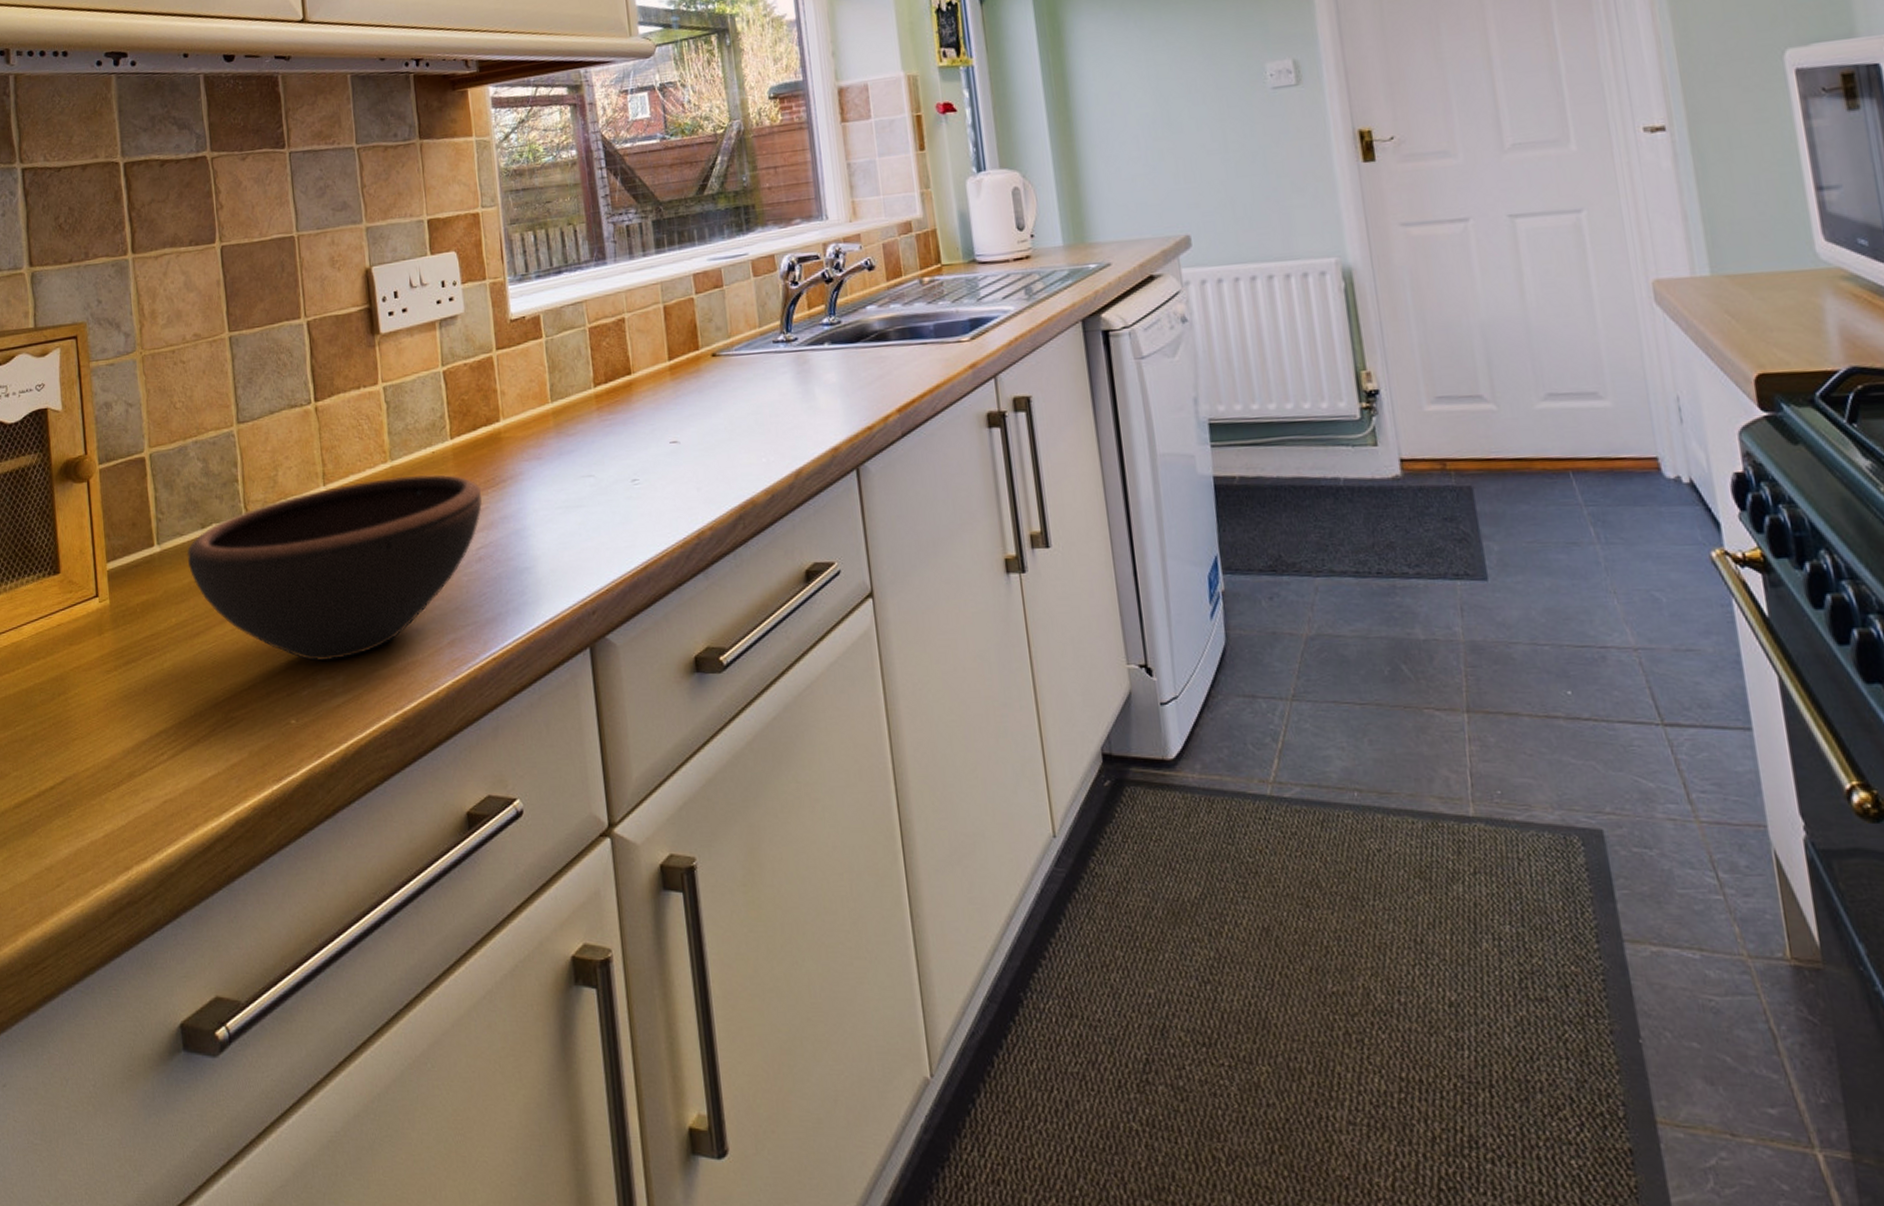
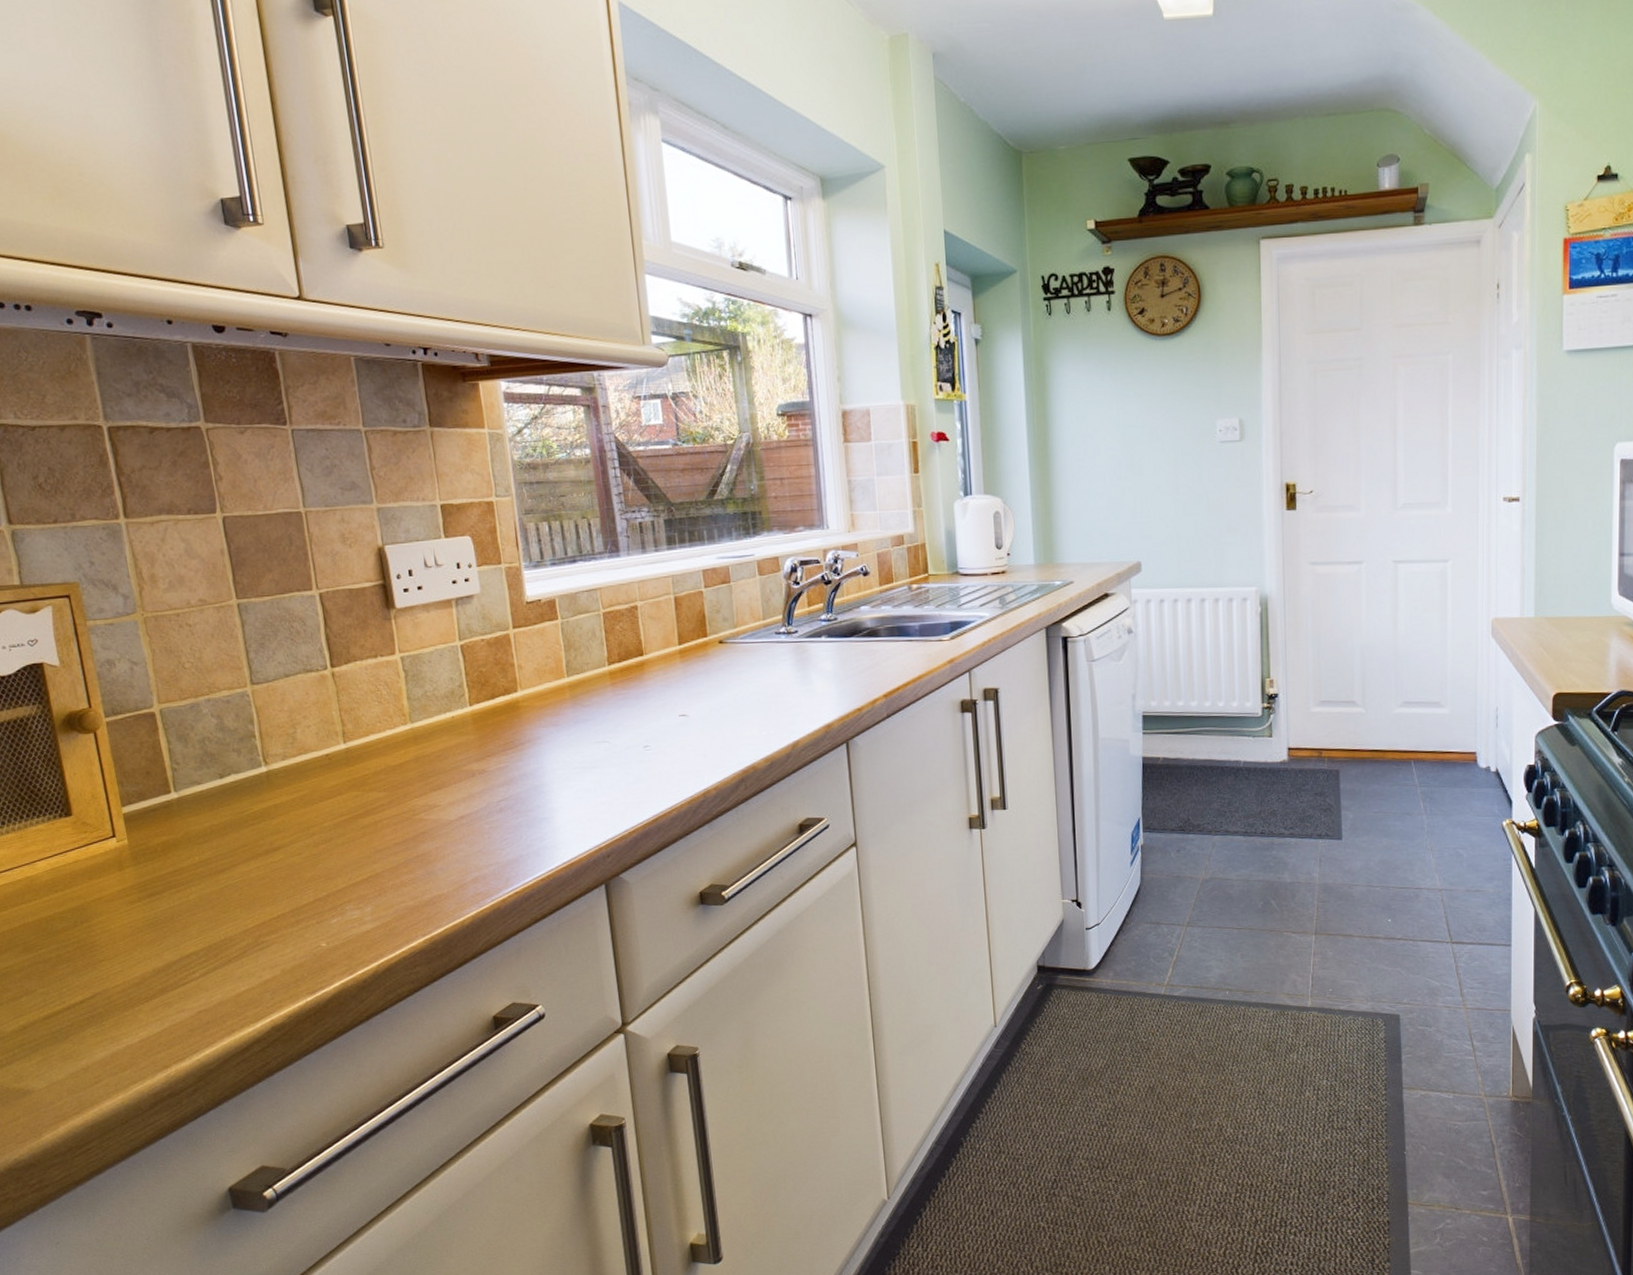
bowl: present [186,474,483,662] -> none [206,736,503,895]

